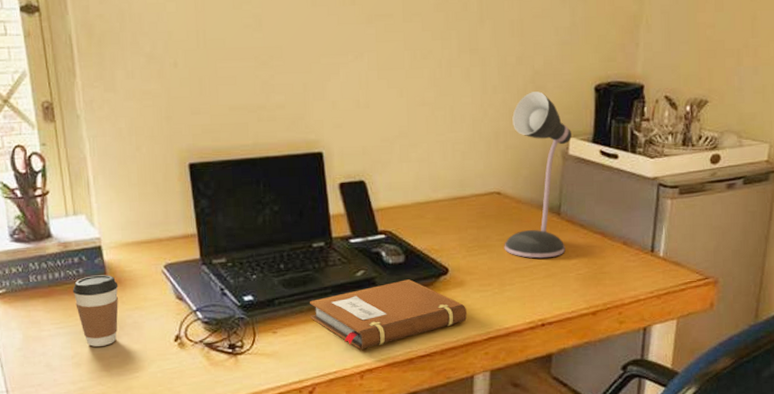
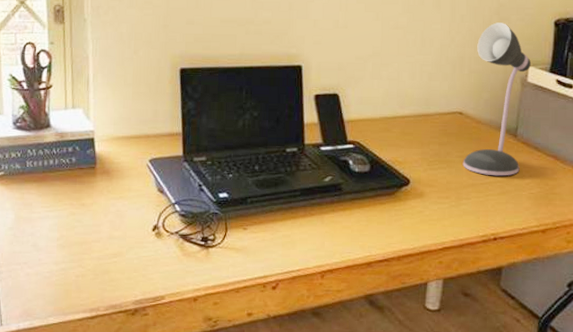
coffee cup: present [72,275,119,347] -> none [64,165,106,231]
notebook: present [310,279,467,350] -> none [279,188,424,251]

